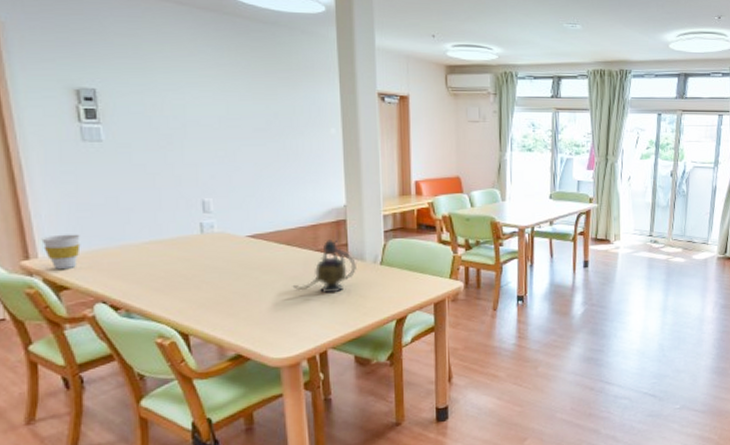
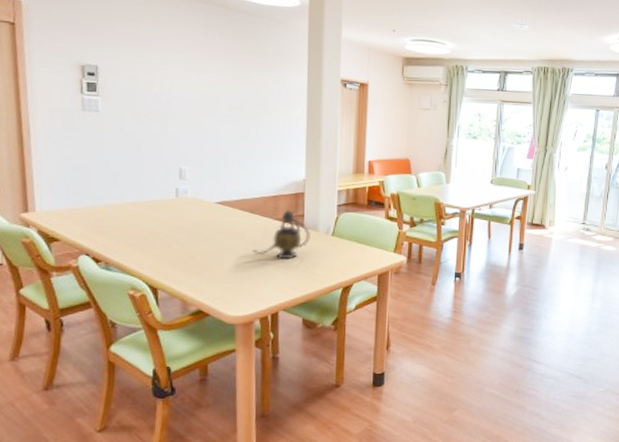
cup: present [41,234,81,270] -> none [40,191,73,223]

